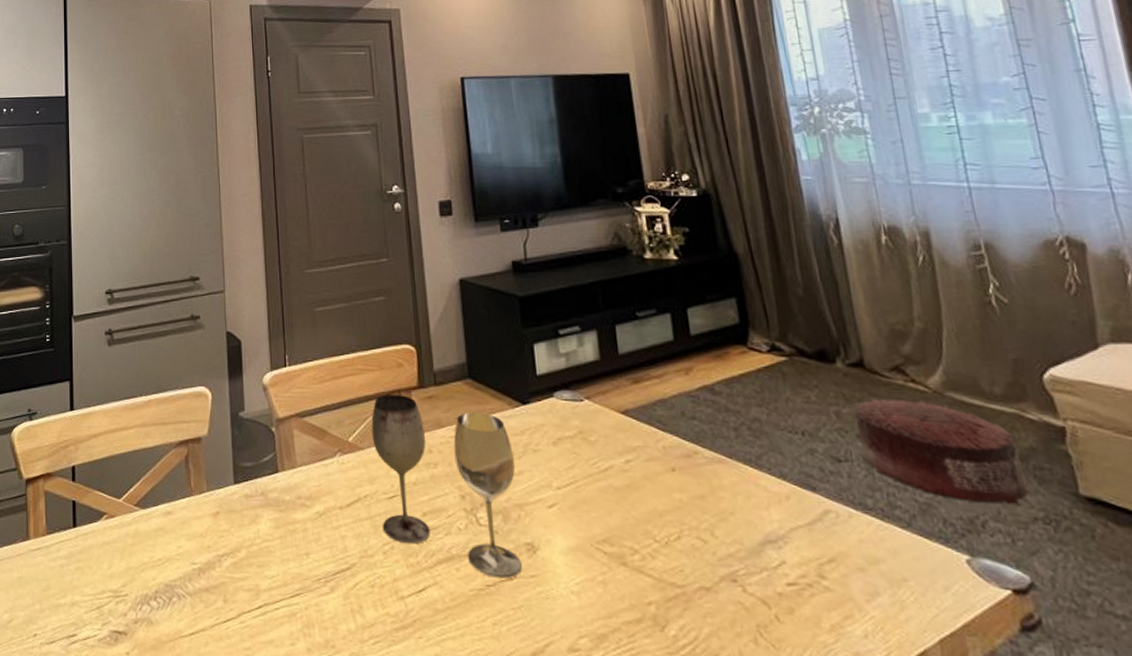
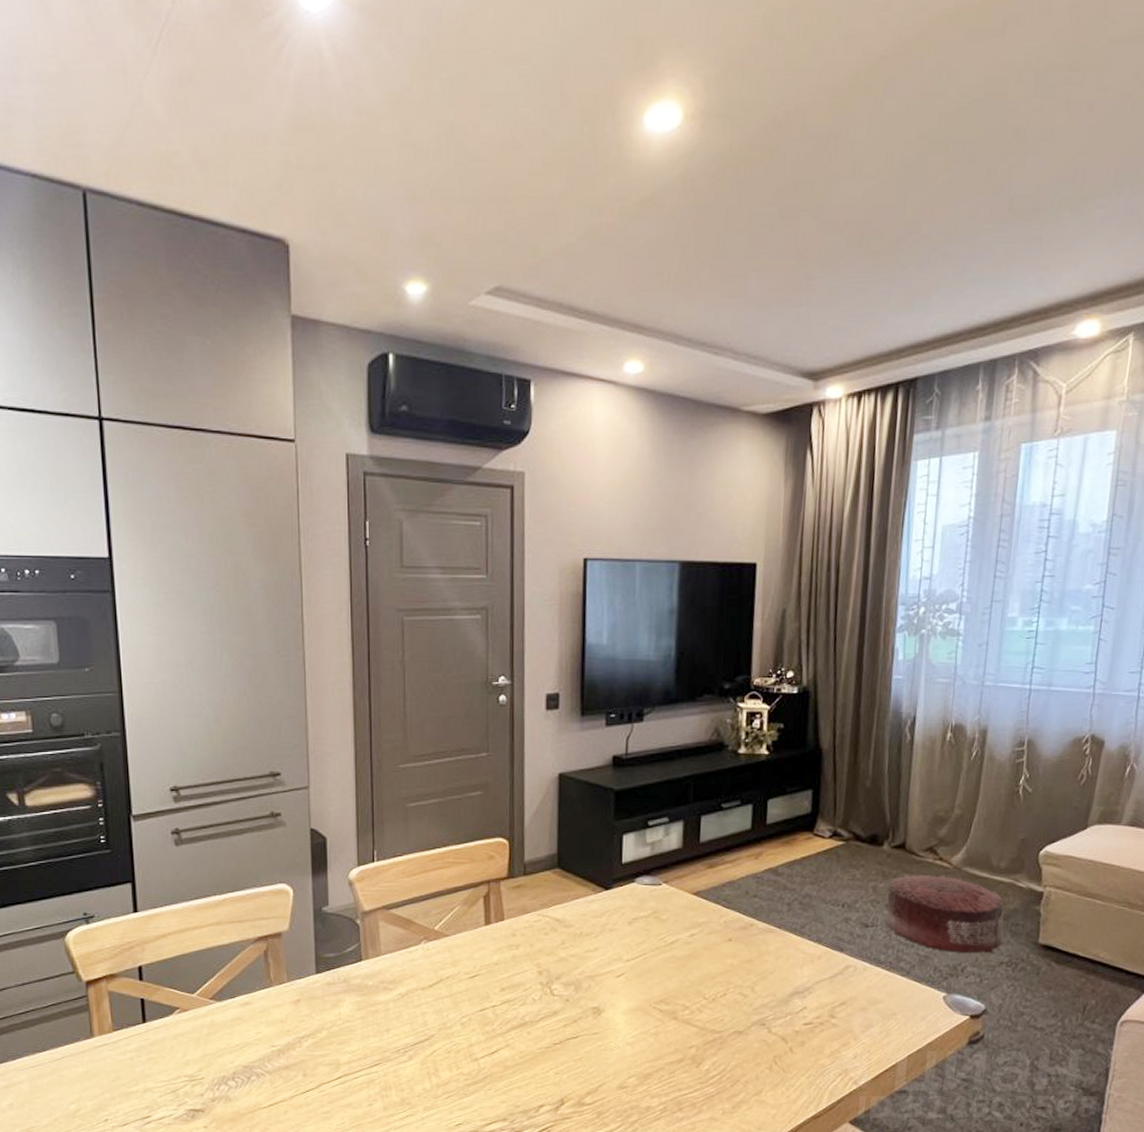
wineglass: present [371,394,522,579] -> none [458,885,592,1037]

